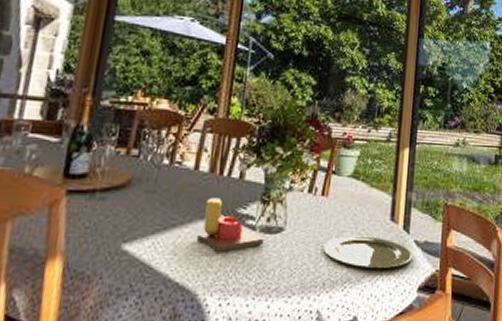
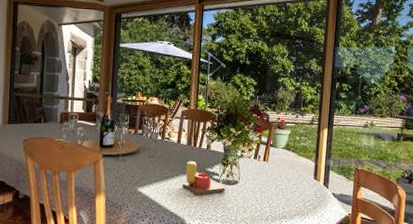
plate: present [324,235,413,269] -> none [266,188,331,211]

